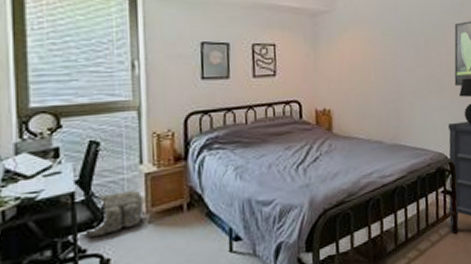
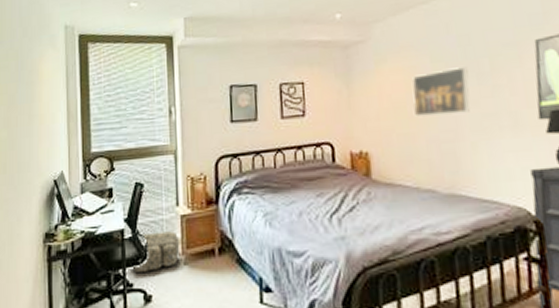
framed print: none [367,41,409,81] -> present [412,67,470,118]

